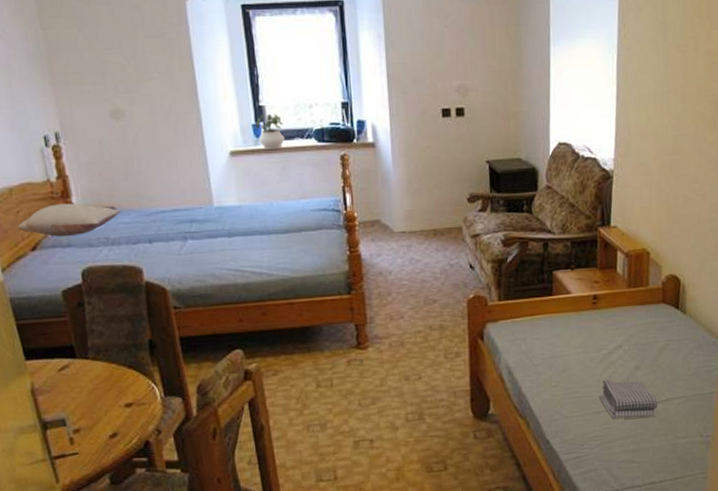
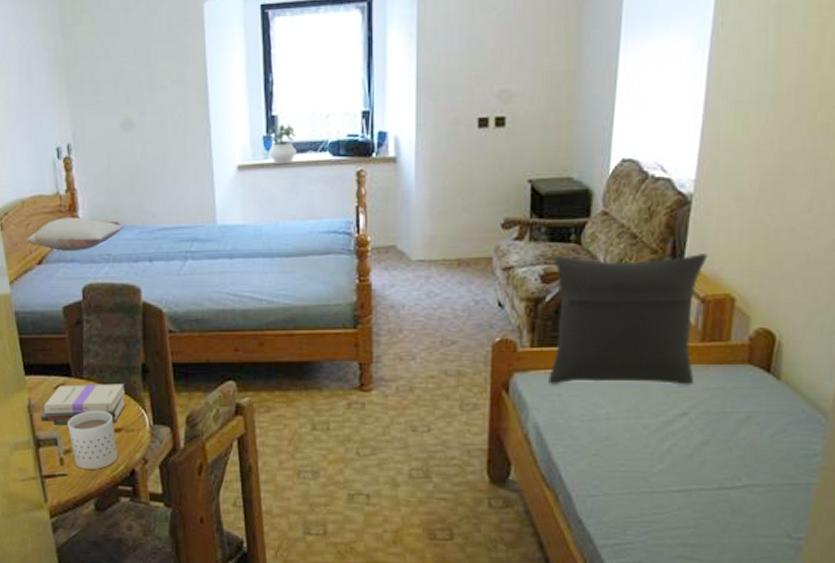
books: none [45,360,135,406] -> present [40,384,126,425]
mug: none [75,387,131,446] -> present [68,410,119,469]
pillow: none [512,217,628,331] -> present [548,254,708,386]
towel: present [599,379,658,420] -> none [651,452,731,507]

